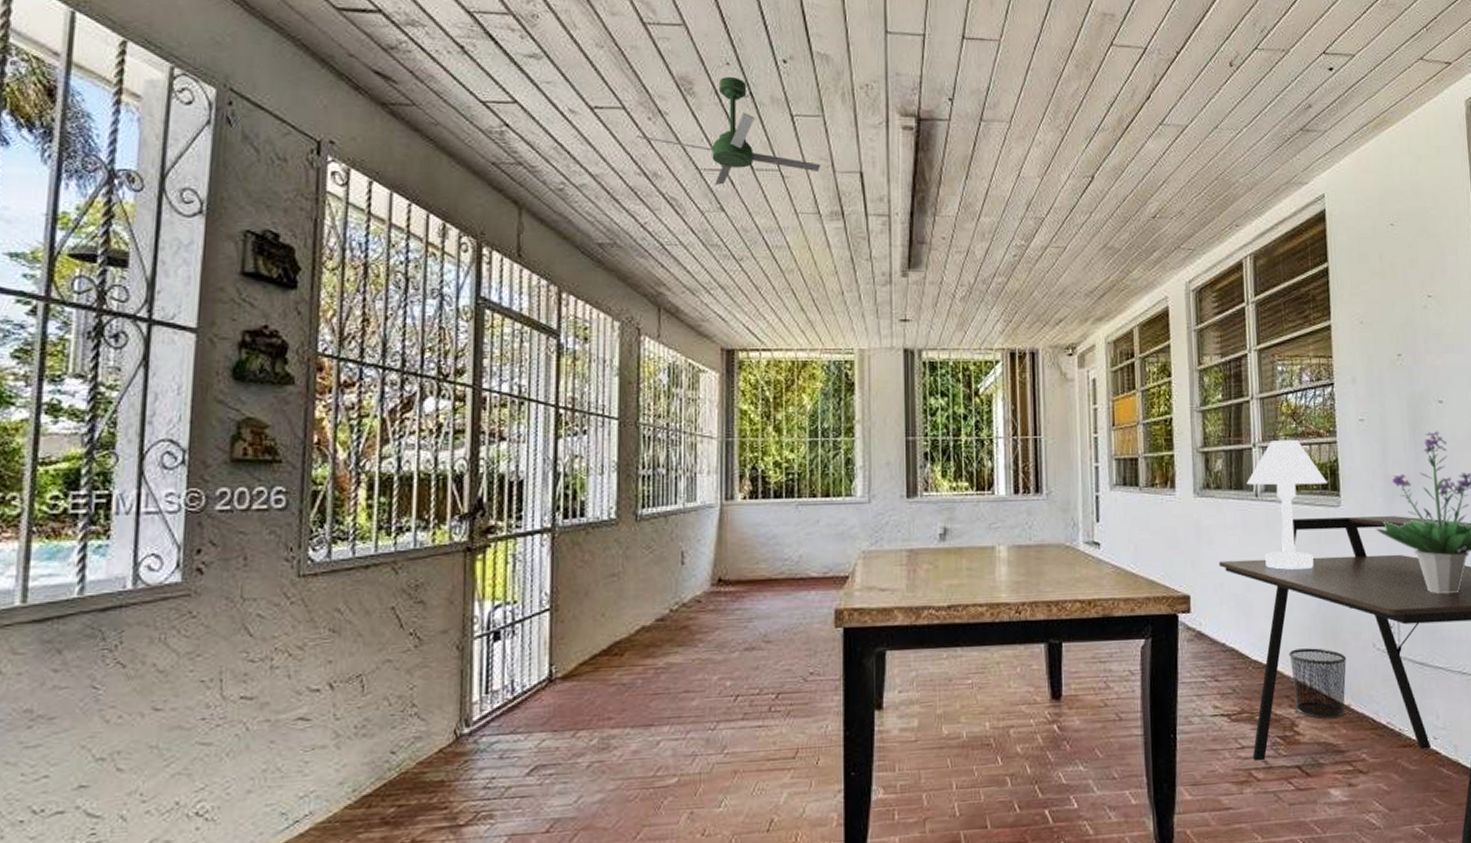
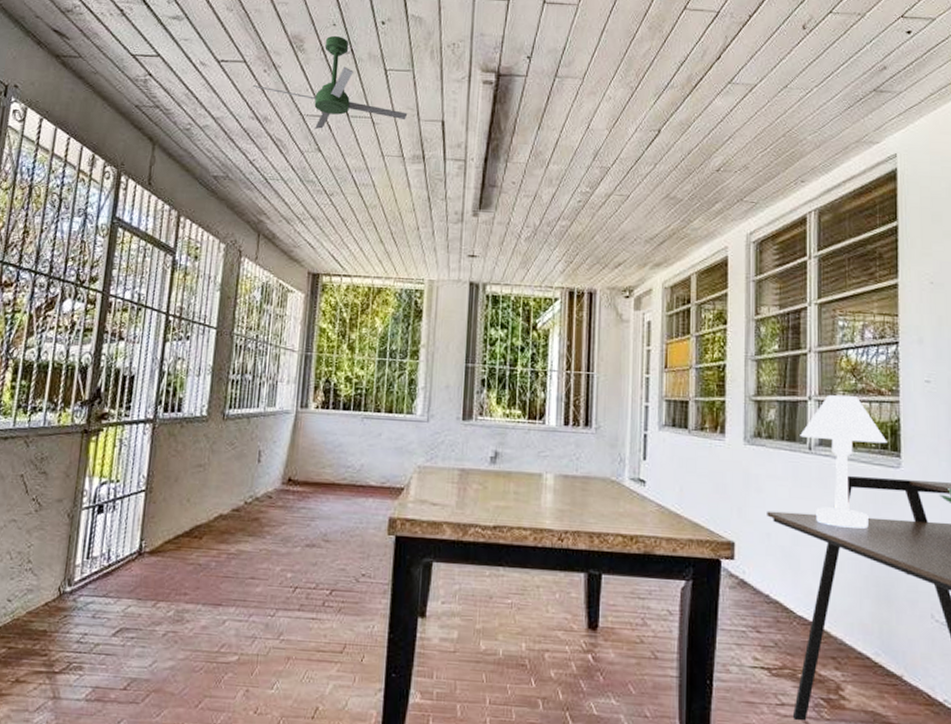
waste bin: present [1289,648,1346,720] -> none [837,610,900,688]

